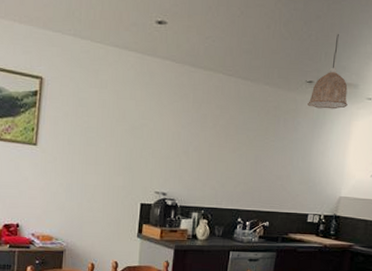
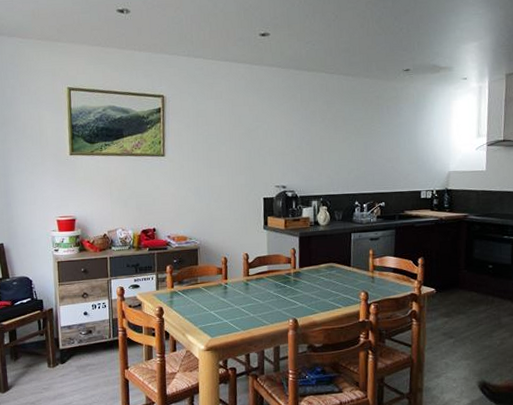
pendant lamp: present [308,34,348,110] -> none [407,24,445,93]

